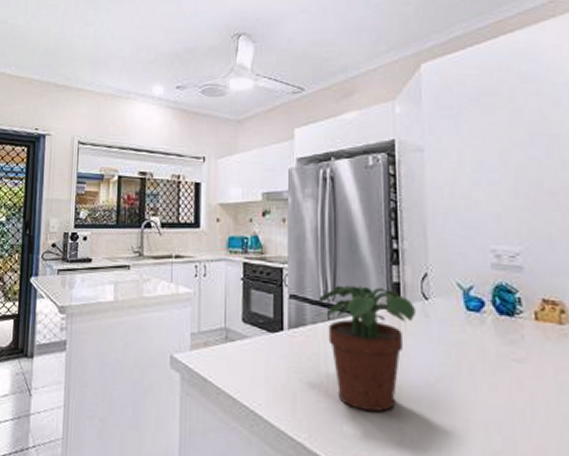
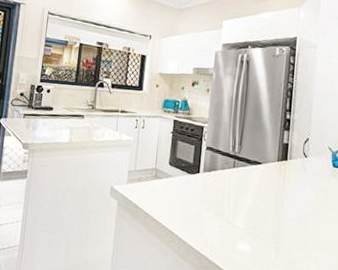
potted plant: present [318,285,417,413] -> none [228,142,298,236]

